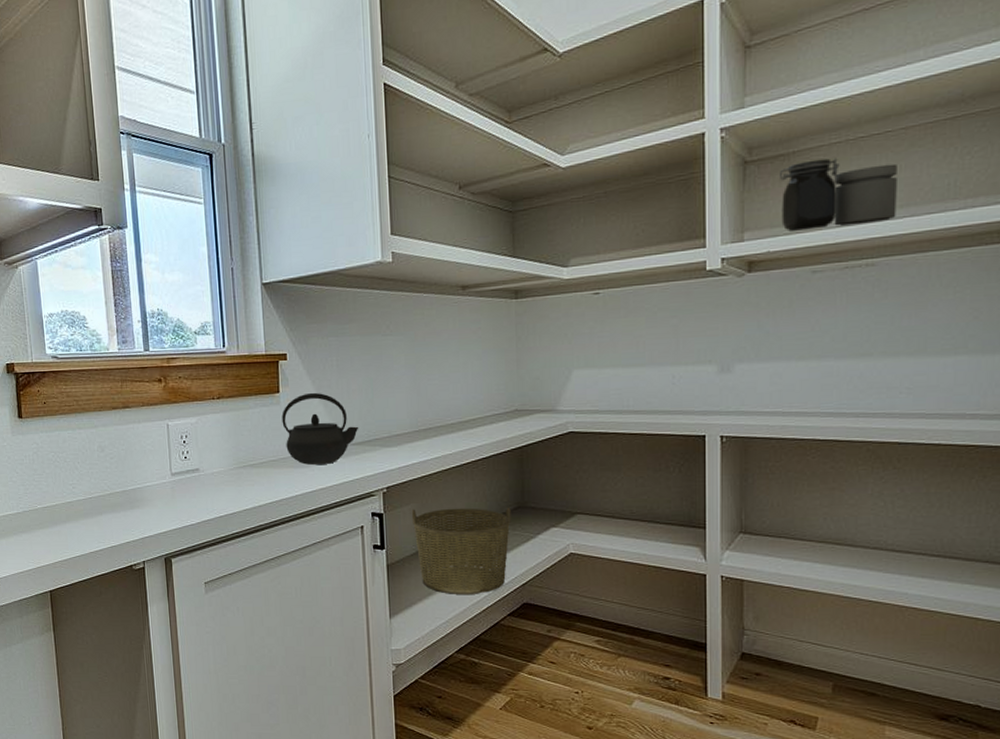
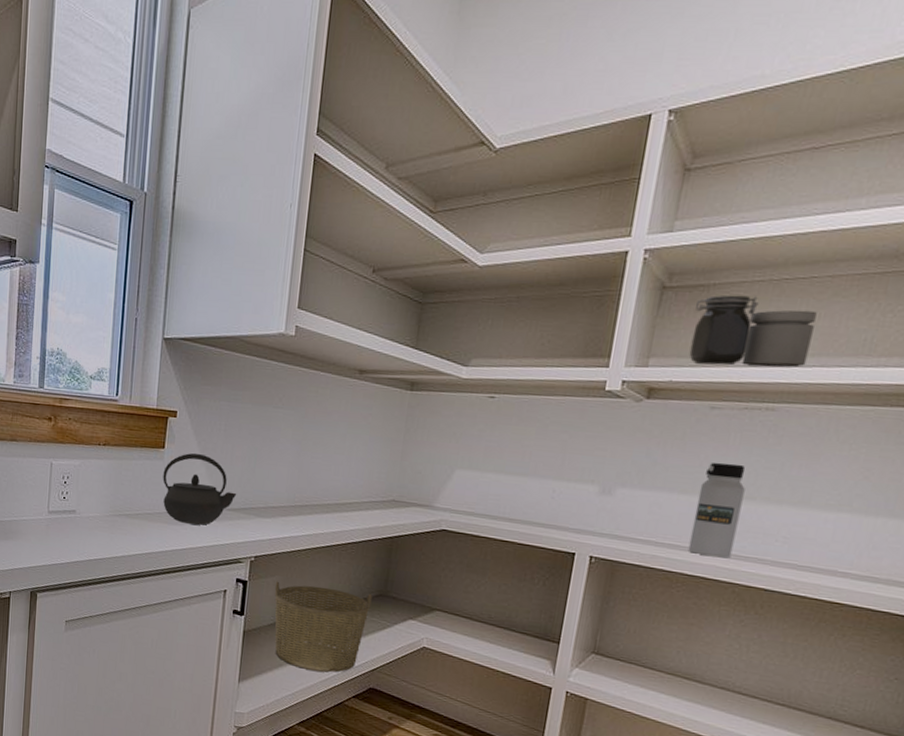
water bottle: none [816,323,860,419] -> present [687,462,746,559]

